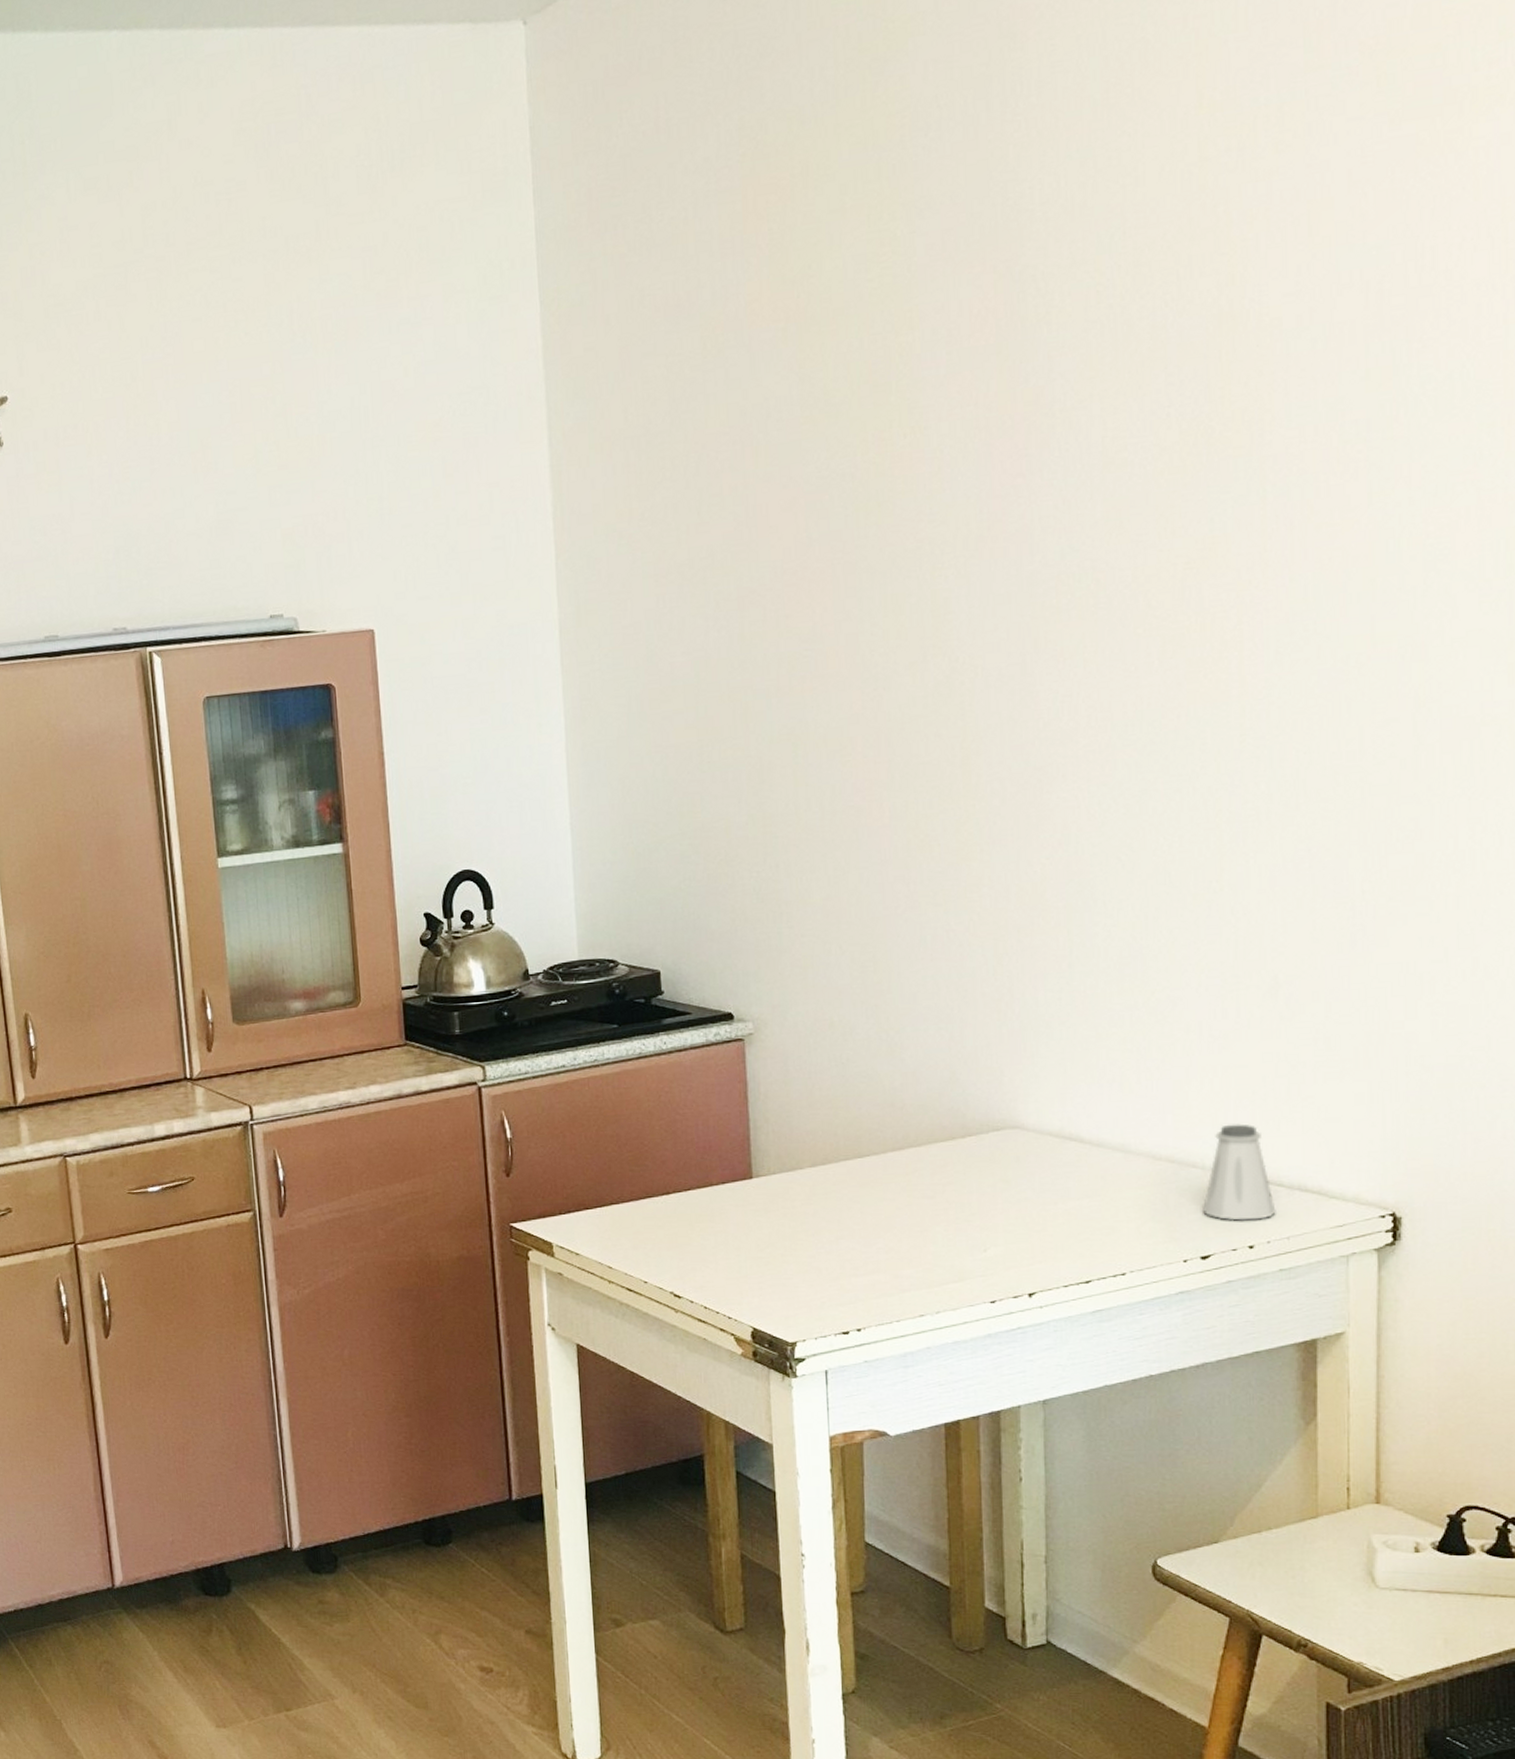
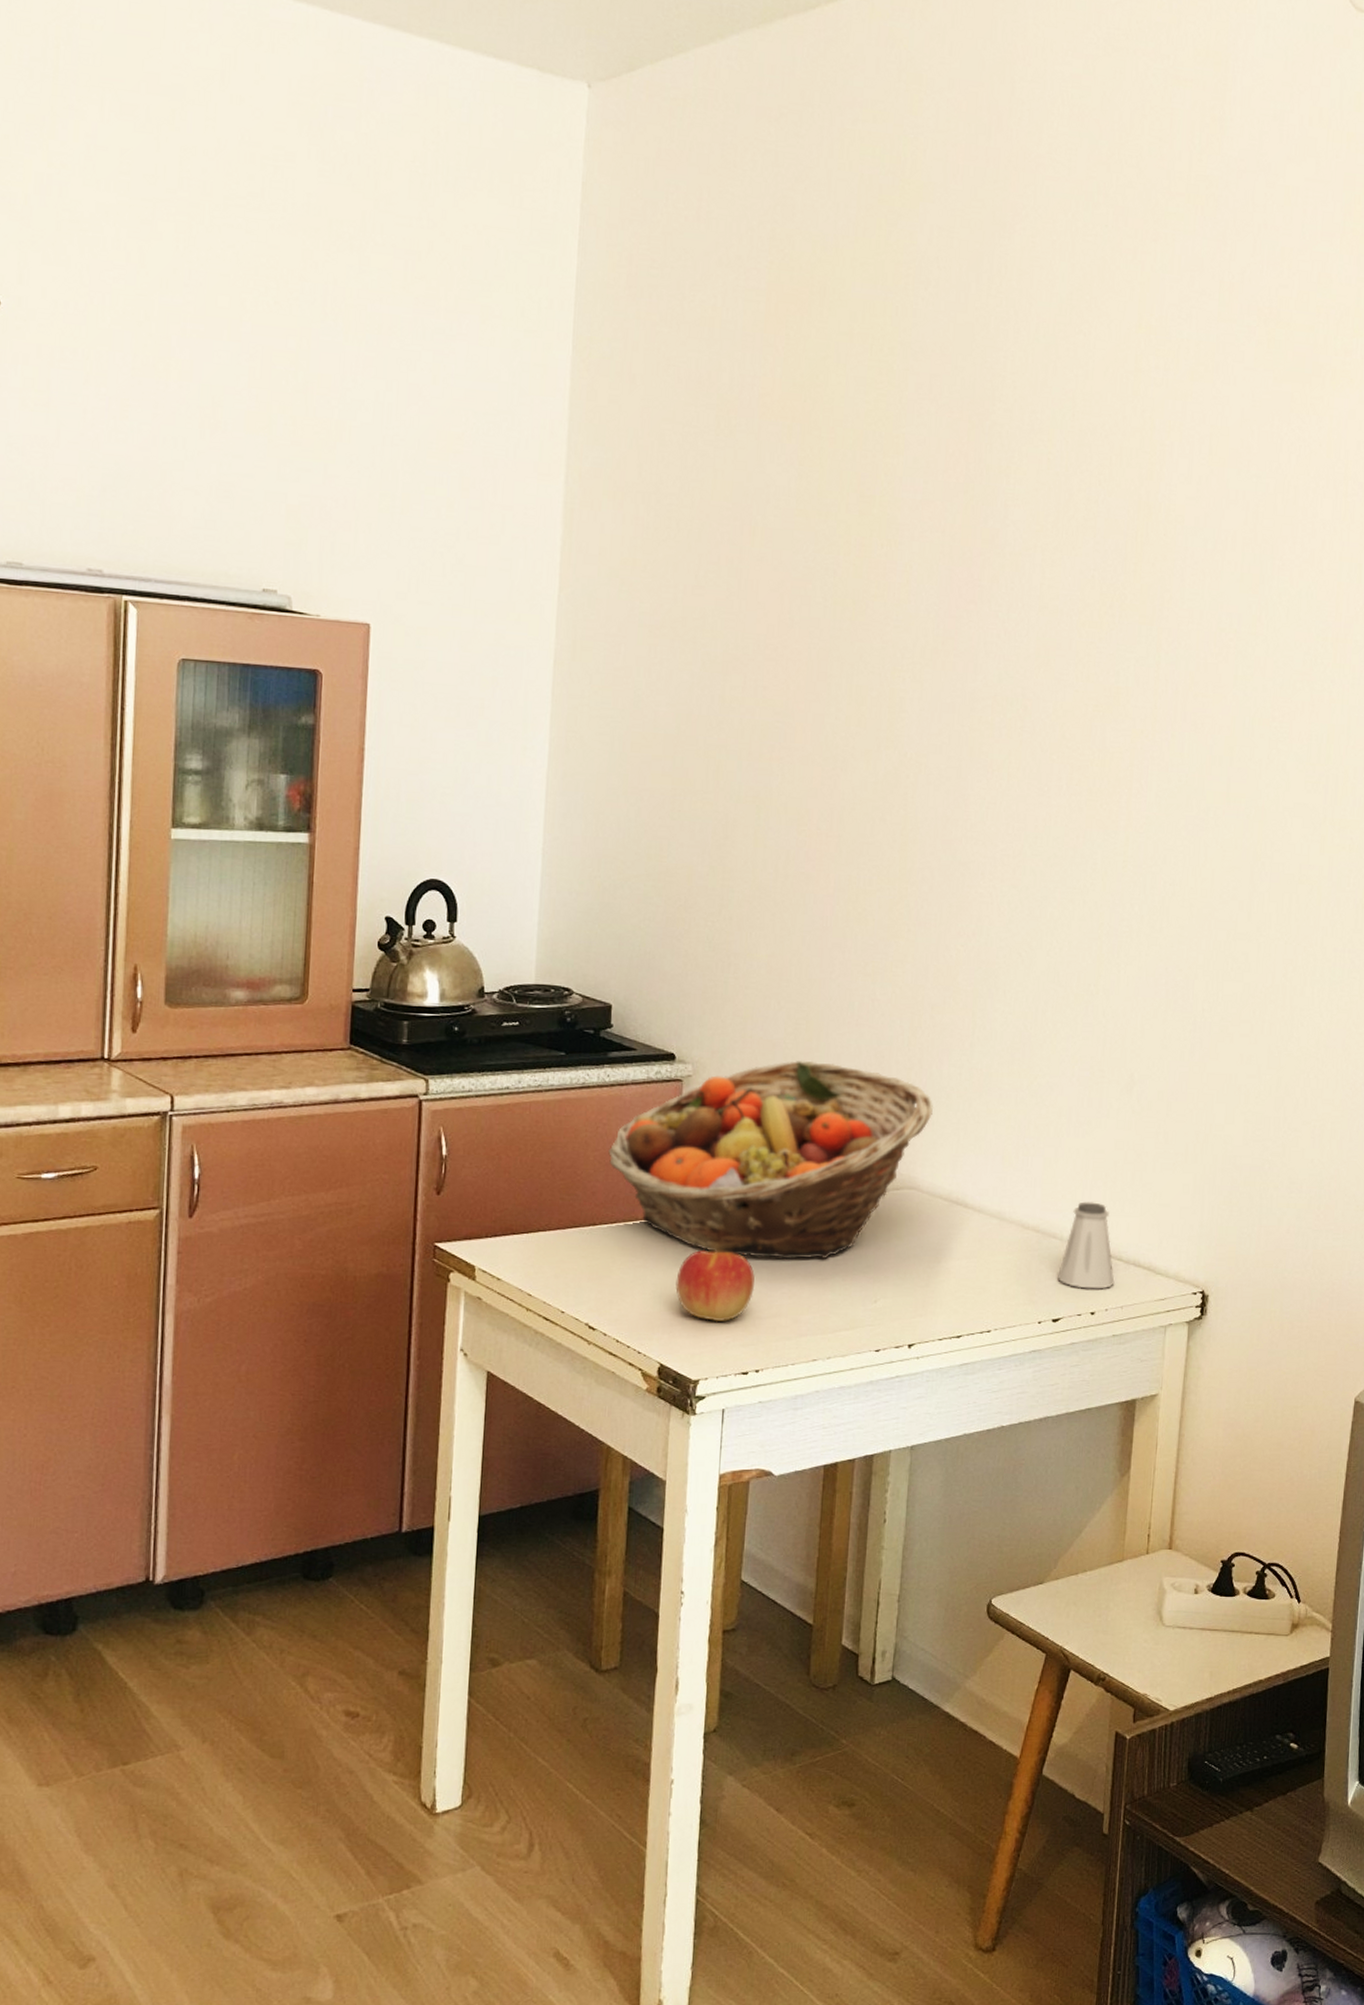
fruit basket: none [674,1003,1032,1214] -> present [608,1060,934,1260]
apple: none [760,1209,847,1283] -> present [675,1249,755,1322]

